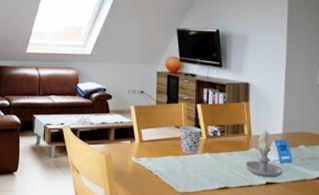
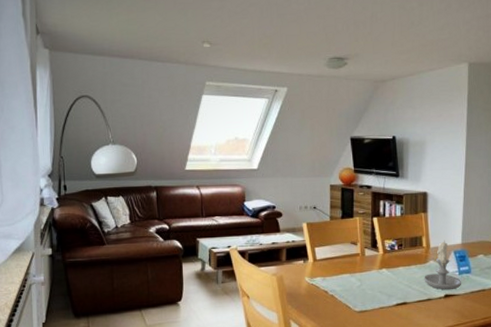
cup: present [179,126,201,155] -> none [355,241,378,271]

